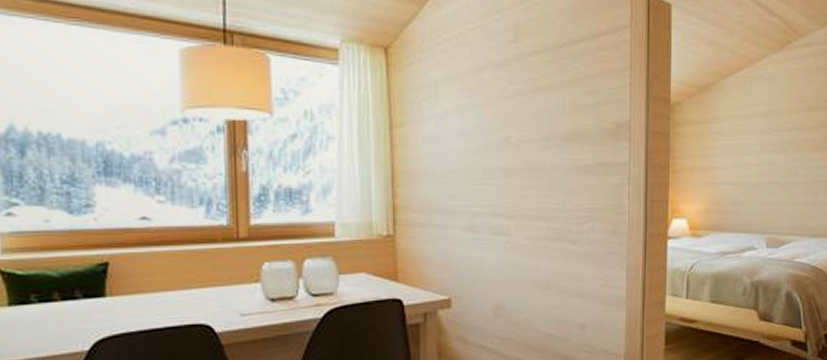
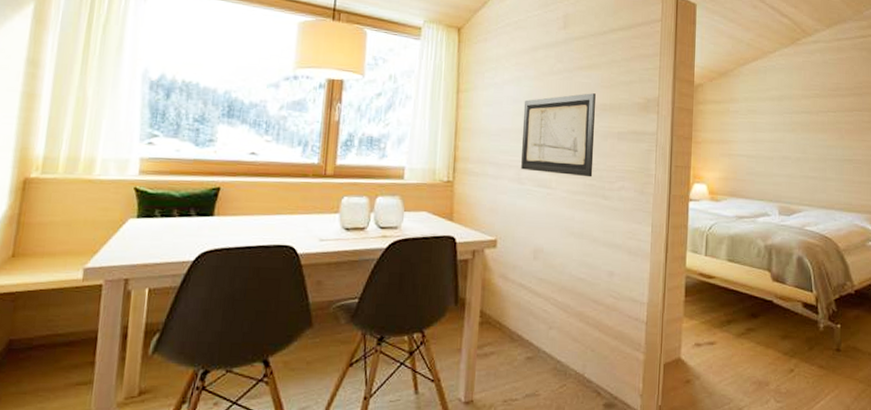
wall art: none [472,120,558,220] -> present [521,93,596,177]

